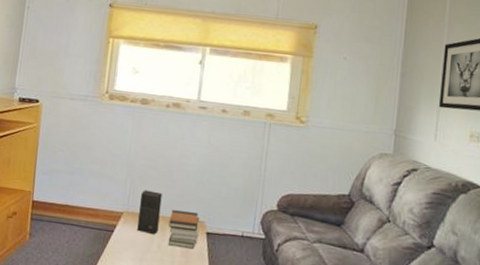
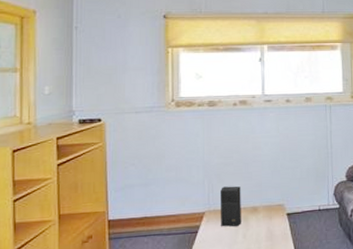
book stack: present [168,210,199,249] -> none [251,197,280,233]

